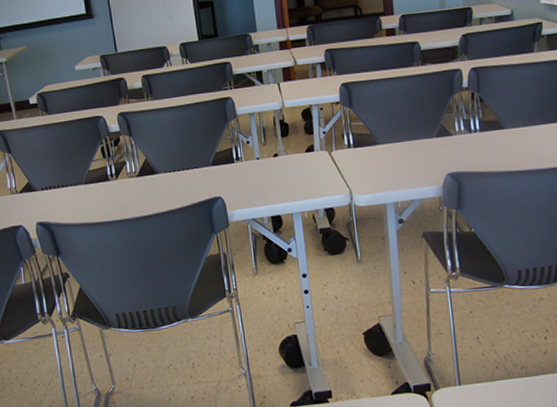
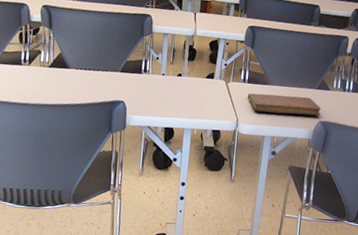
notebook: none [357,148,448,177] -> present [248,93,322,116]

